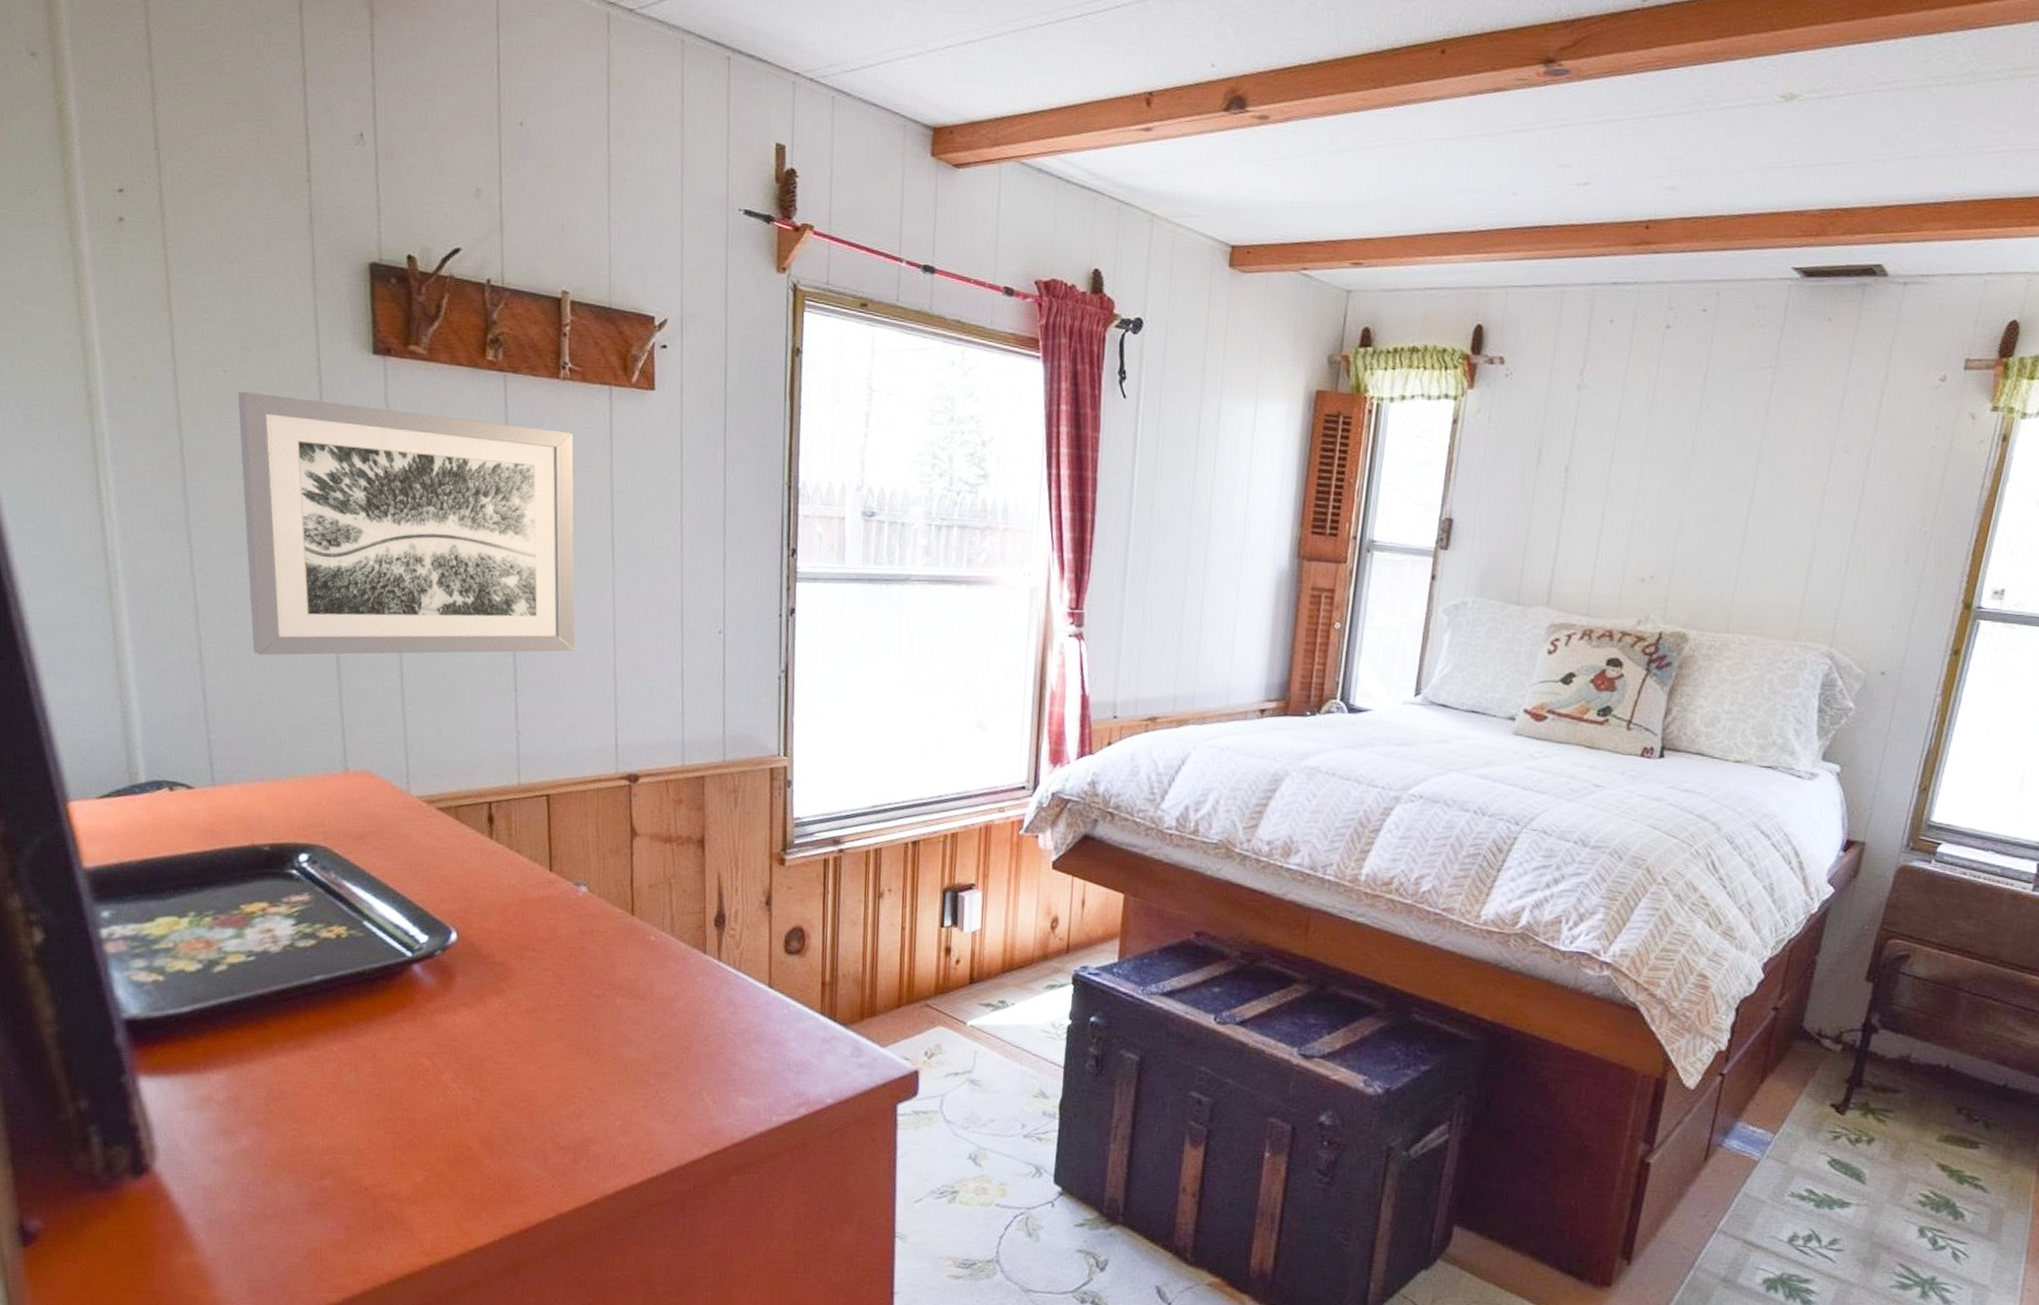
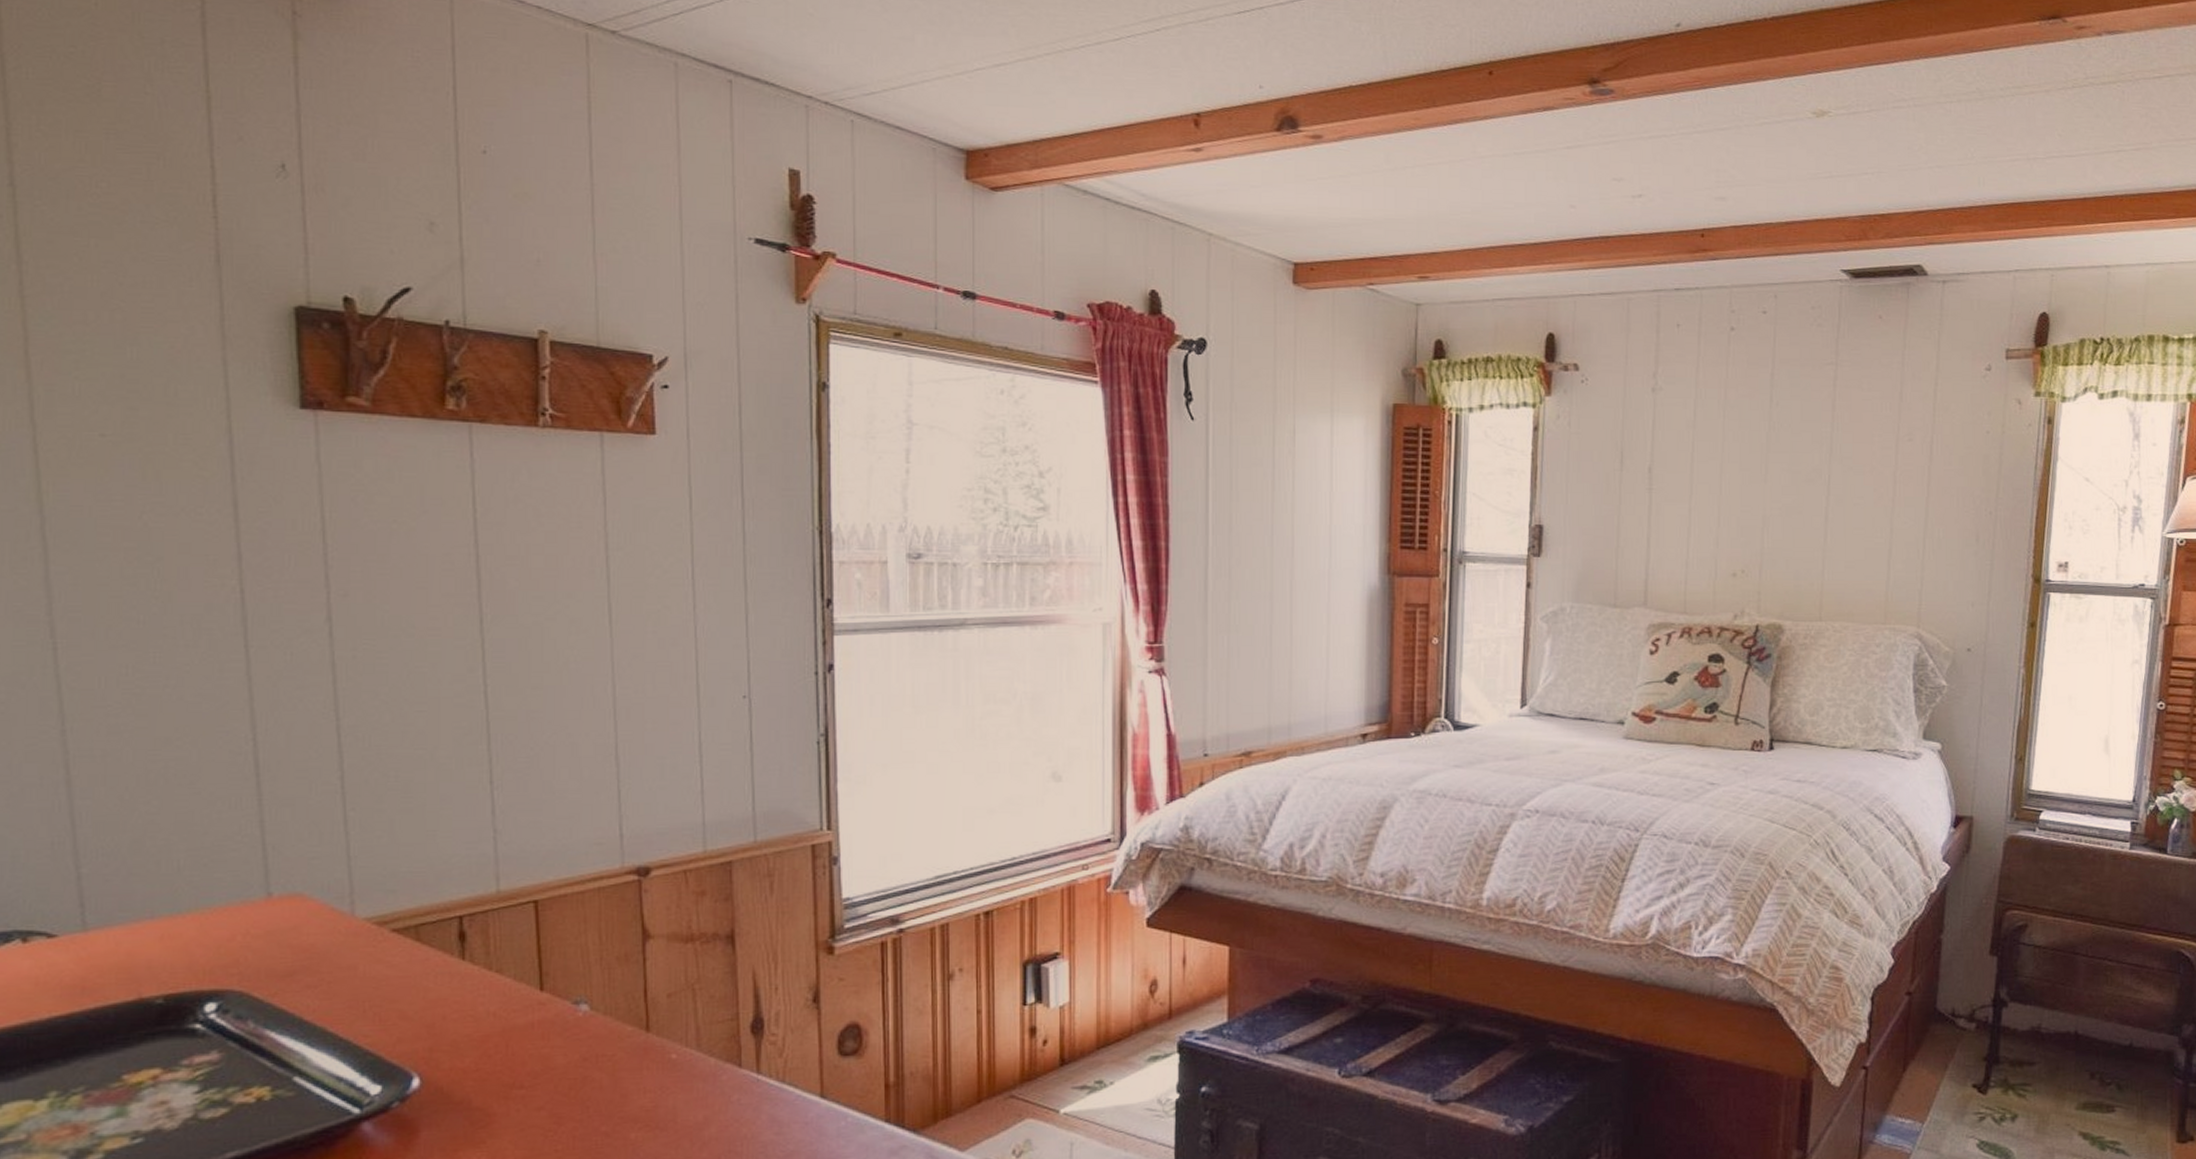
wall art: present [237,392,575,656] -> none [120,459,566,766]

